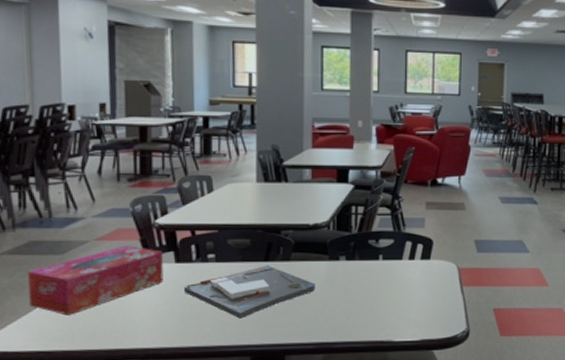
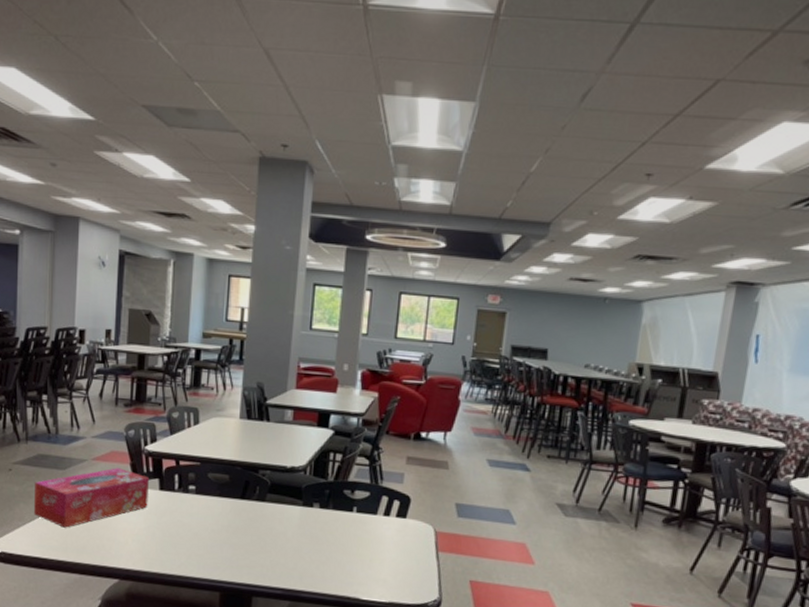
board game: present [183,265,316,319] -> none [164,503,288,553]

